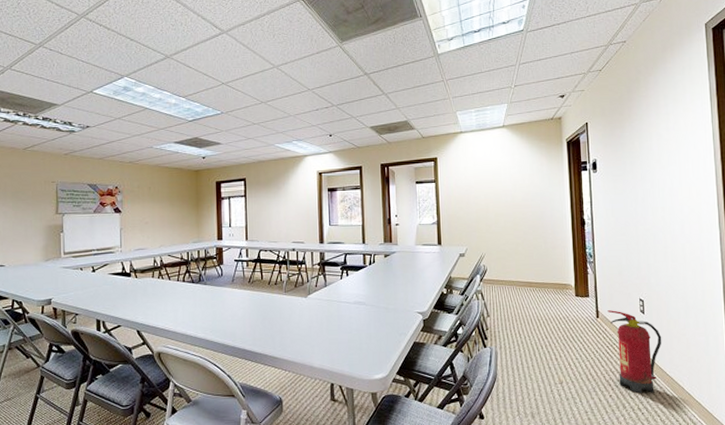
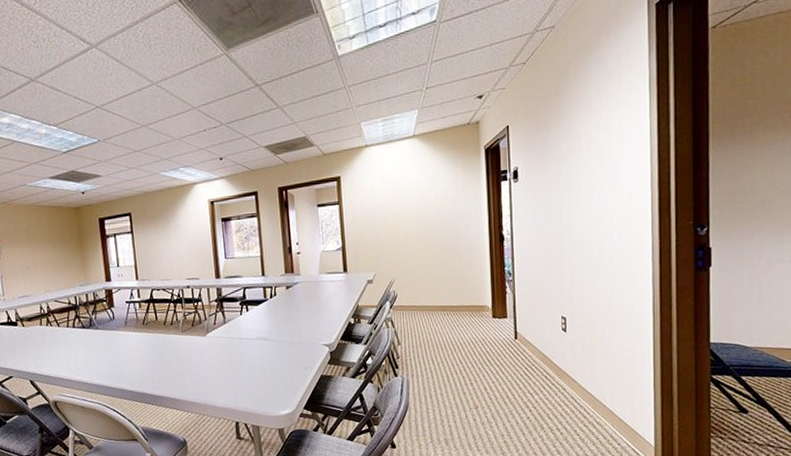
fire extinguisher: present [607,310,662,394] -> none [527,330,585,414]

